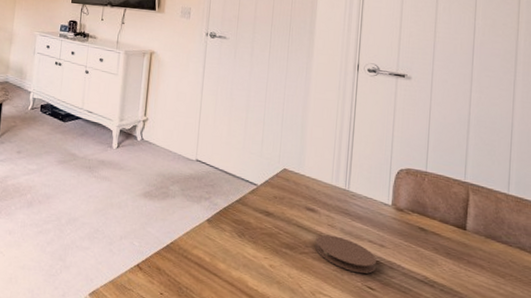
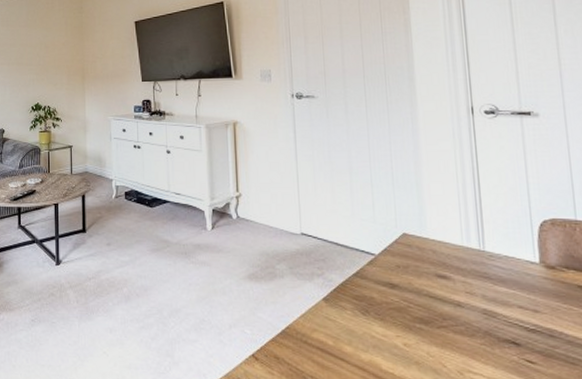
coaster: present [315,234,377,274] -> none [454,303,534,345]

